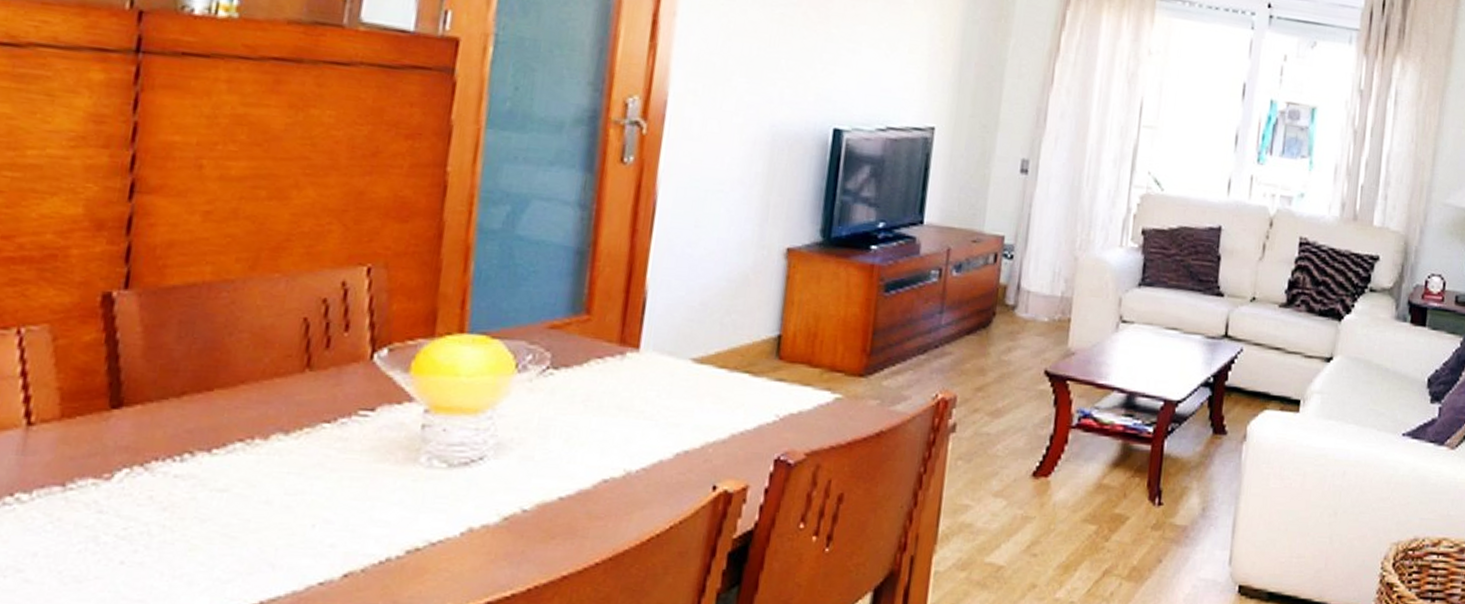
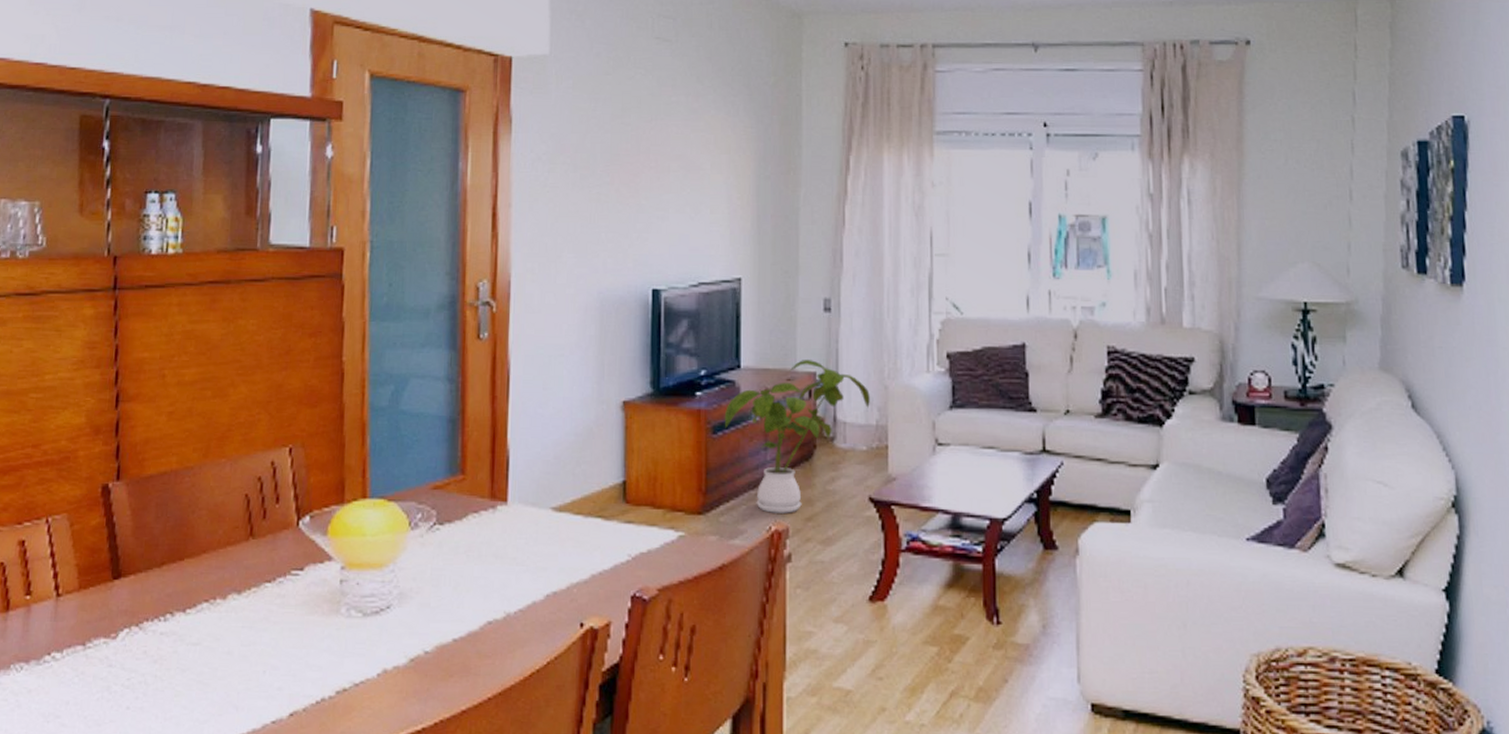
house plant: none [899,221,1059,382] -> present [724,360,870,513]

